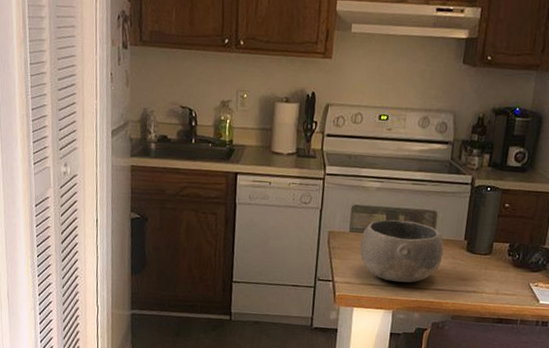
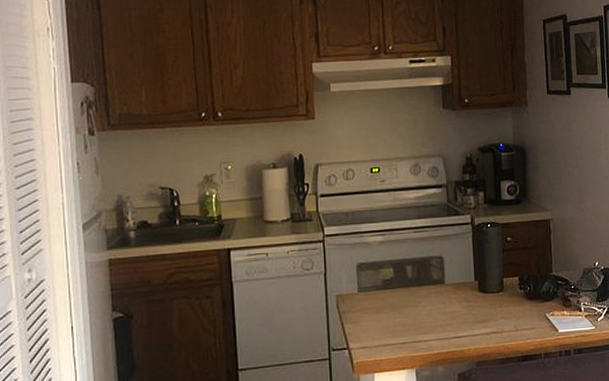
bowl: present [359,219,444,283] -> none [370,270,457,337]

